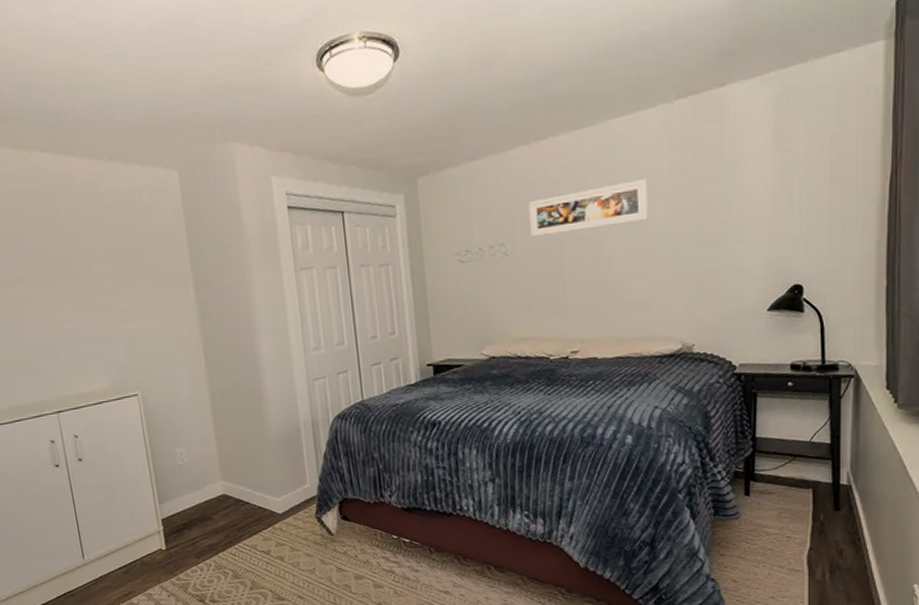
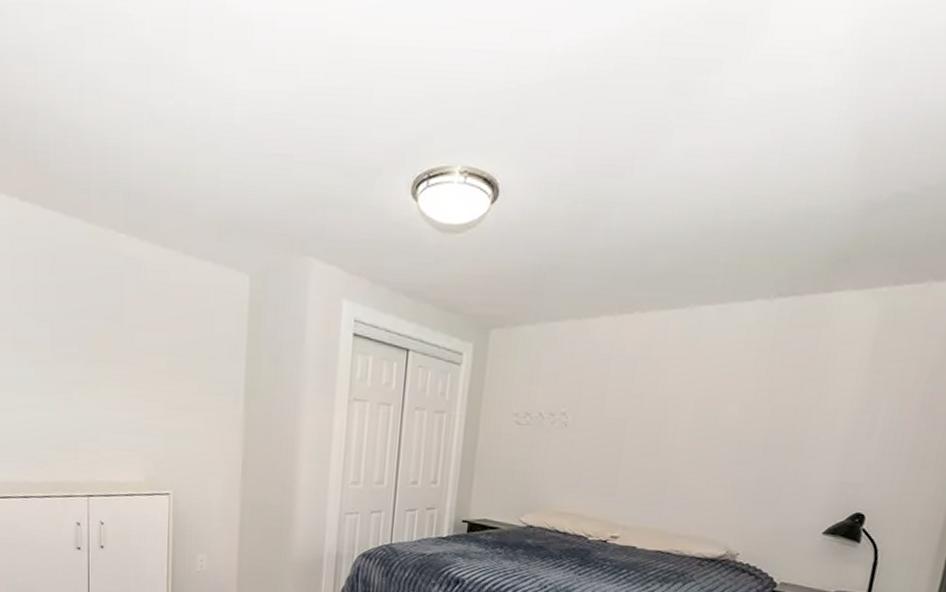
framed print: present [528,179,648,238] -> none [594,373,727,417]

